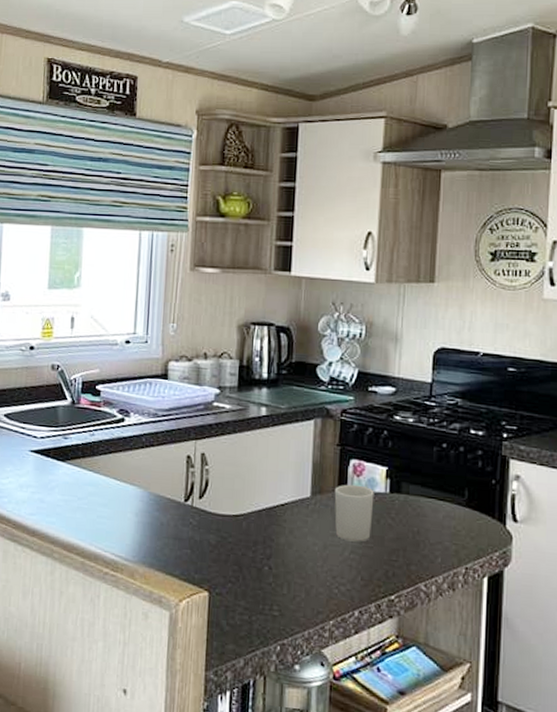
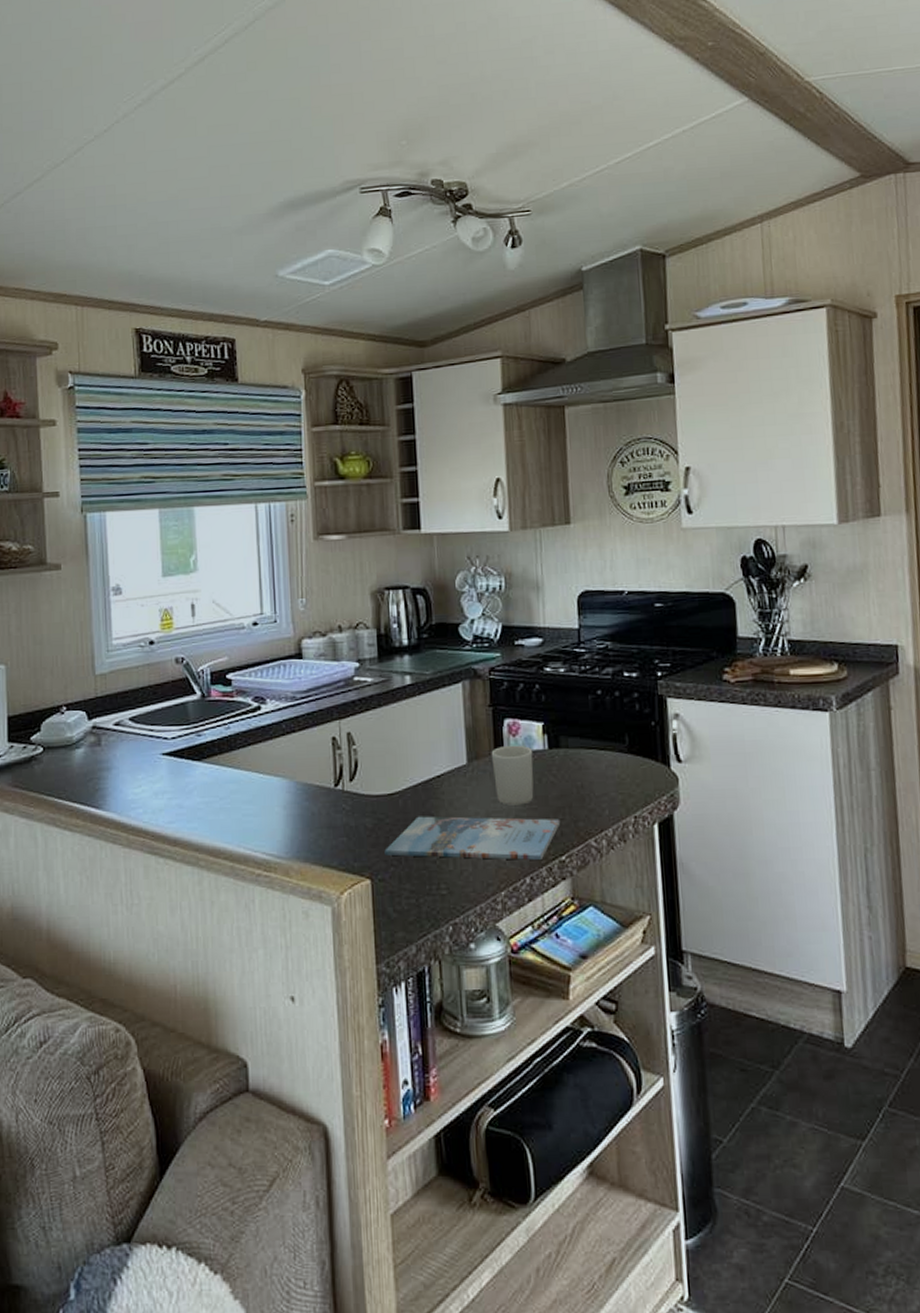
magazine: none [224,539,394,597] -> present [384,816,561,861]

